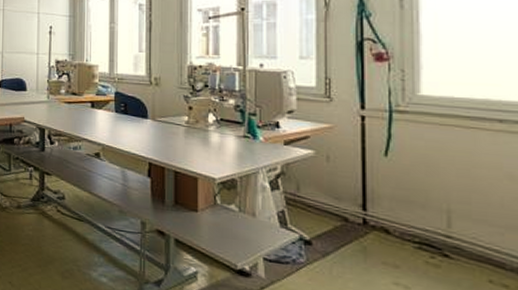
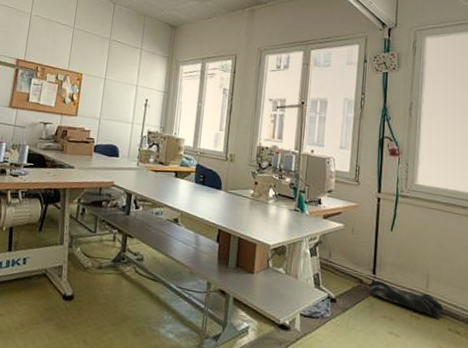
jacket: none [359,218,479,268] -> present [369,280,444,319]

